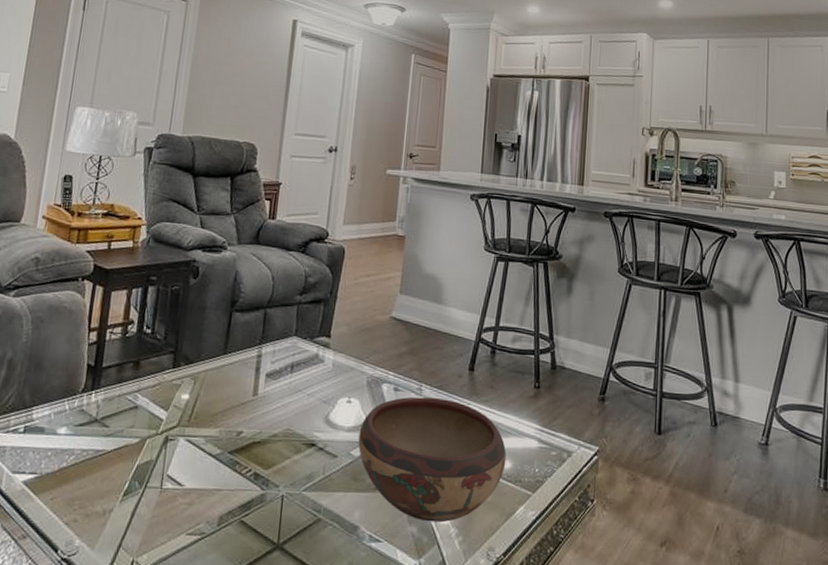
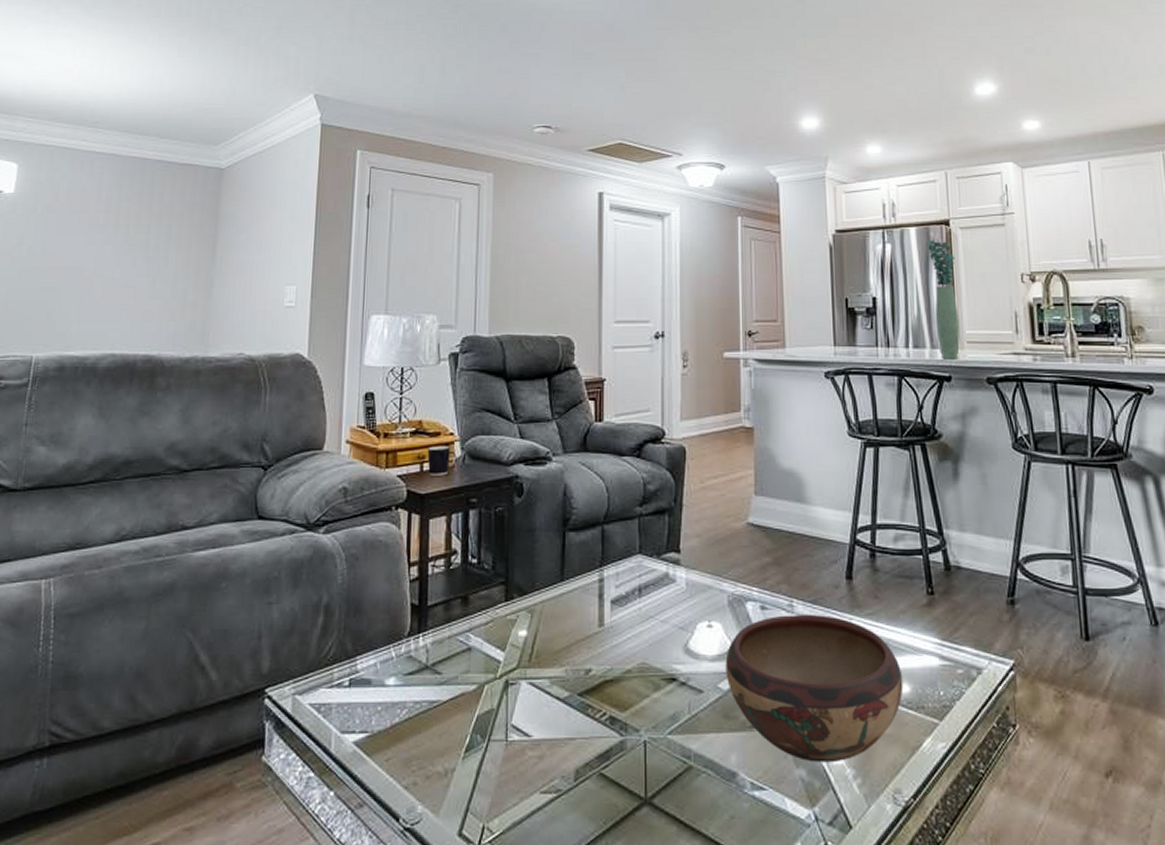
mug: none [115,227,143,255] -> present [427,446,457,477]
vase: none [567,87,591,195] -> present [926,236,960,361]

